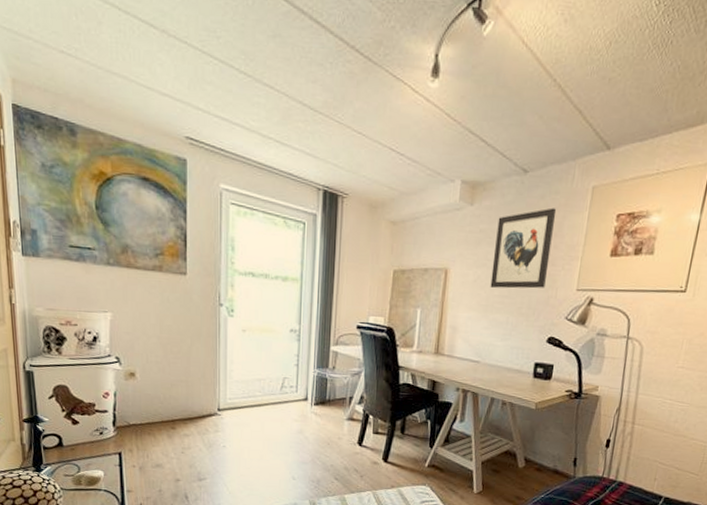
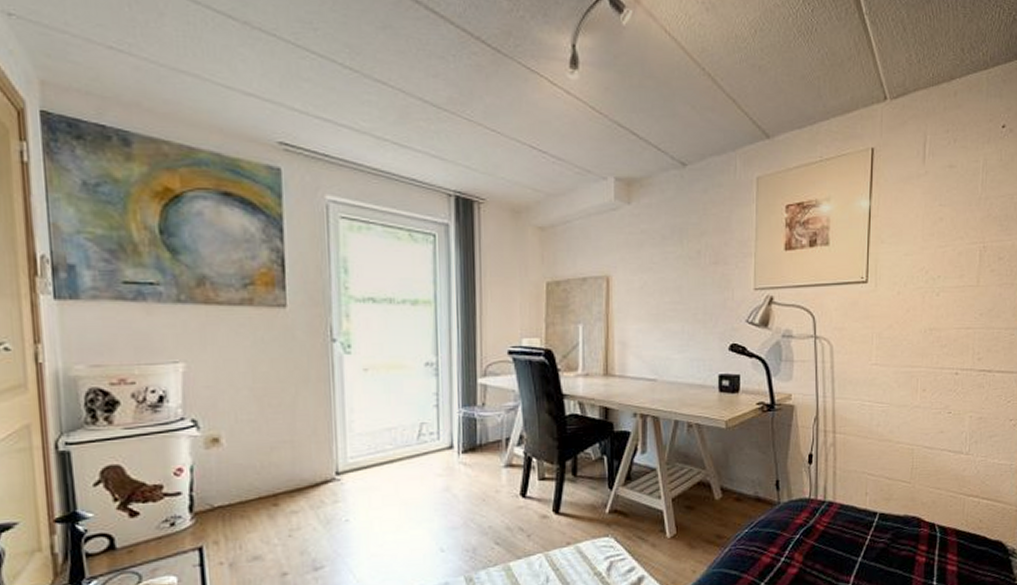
wall art: present [490,208,557,289] -> none [659,202,722,293]

